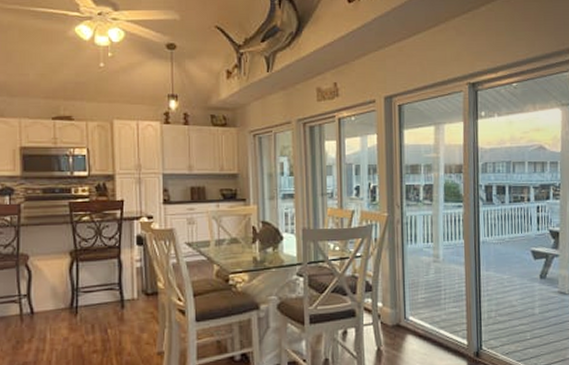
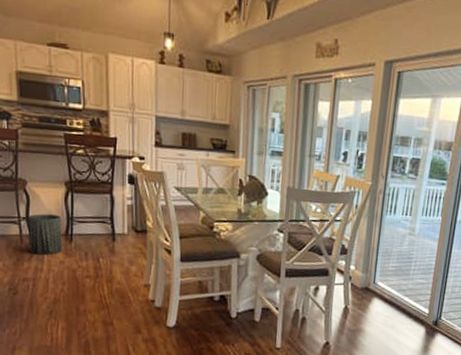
trash can: none [29,288,67,334] -> present [28,213,63,255]

